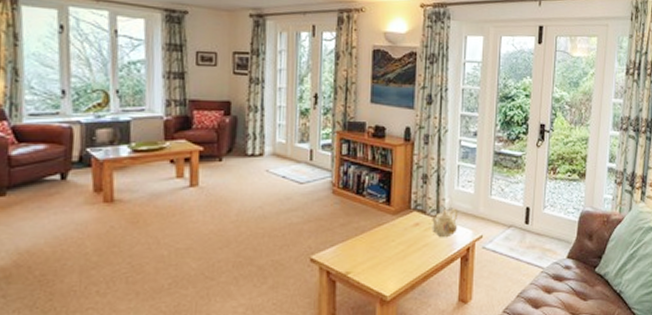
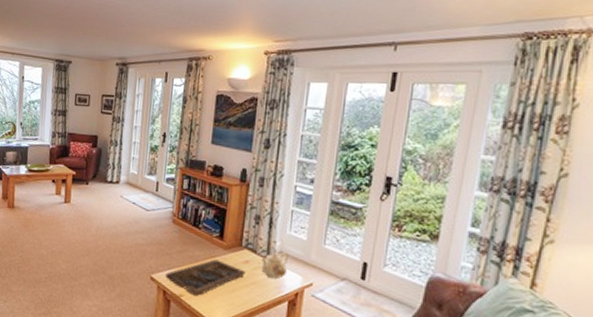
decorative tray: none [327,227,417,271] -> present [164,259,246,297]

